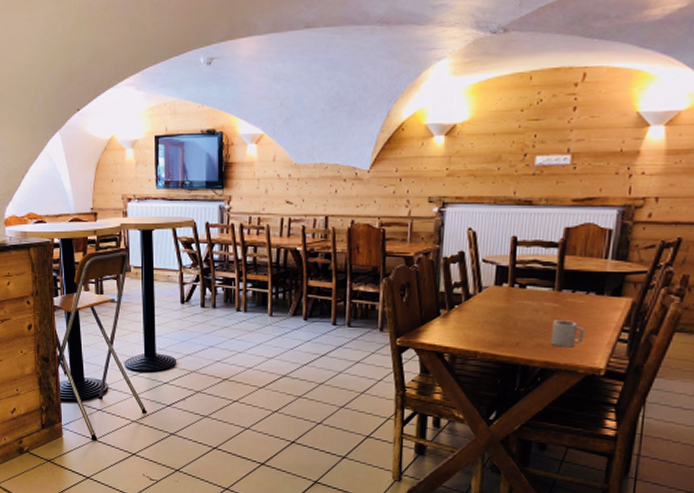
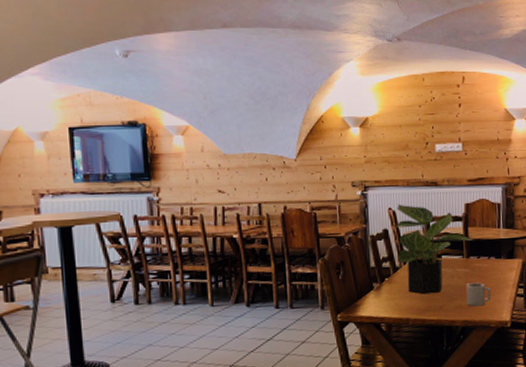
potted plant: none [472,224,571,328] -> present [396,204,474,295]

